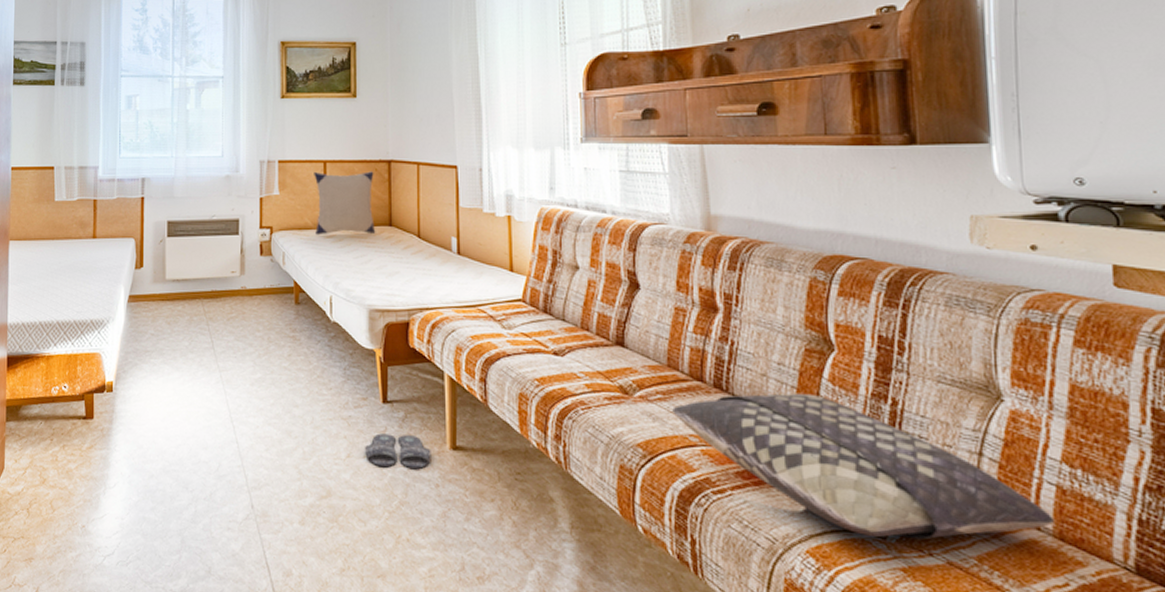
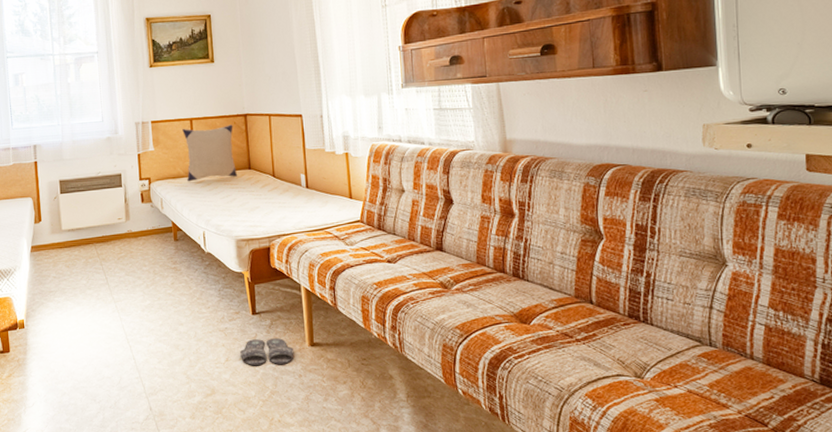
cushion: present [672,393,1054,540] -> none [482,274,763,378]

